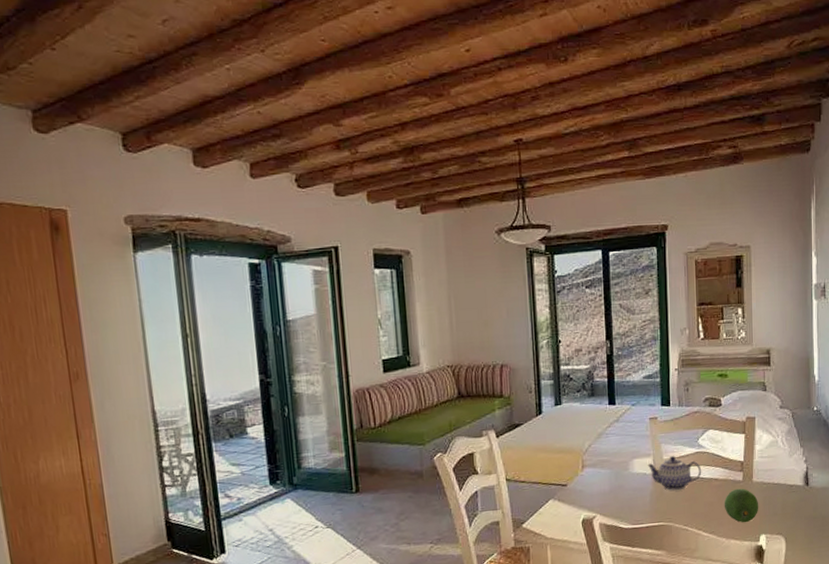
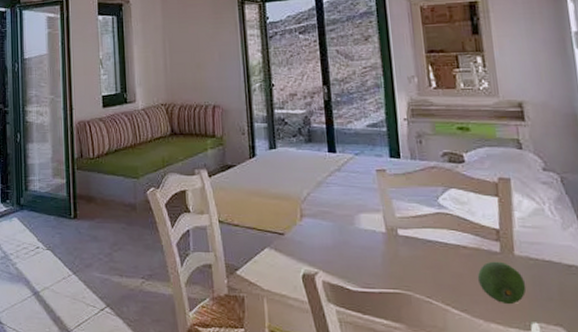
teapot: present [647,456,702,490] -> none [376,215,446,254]

